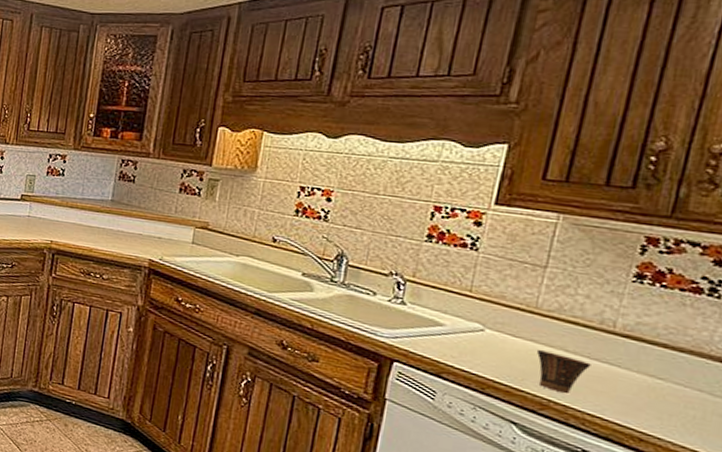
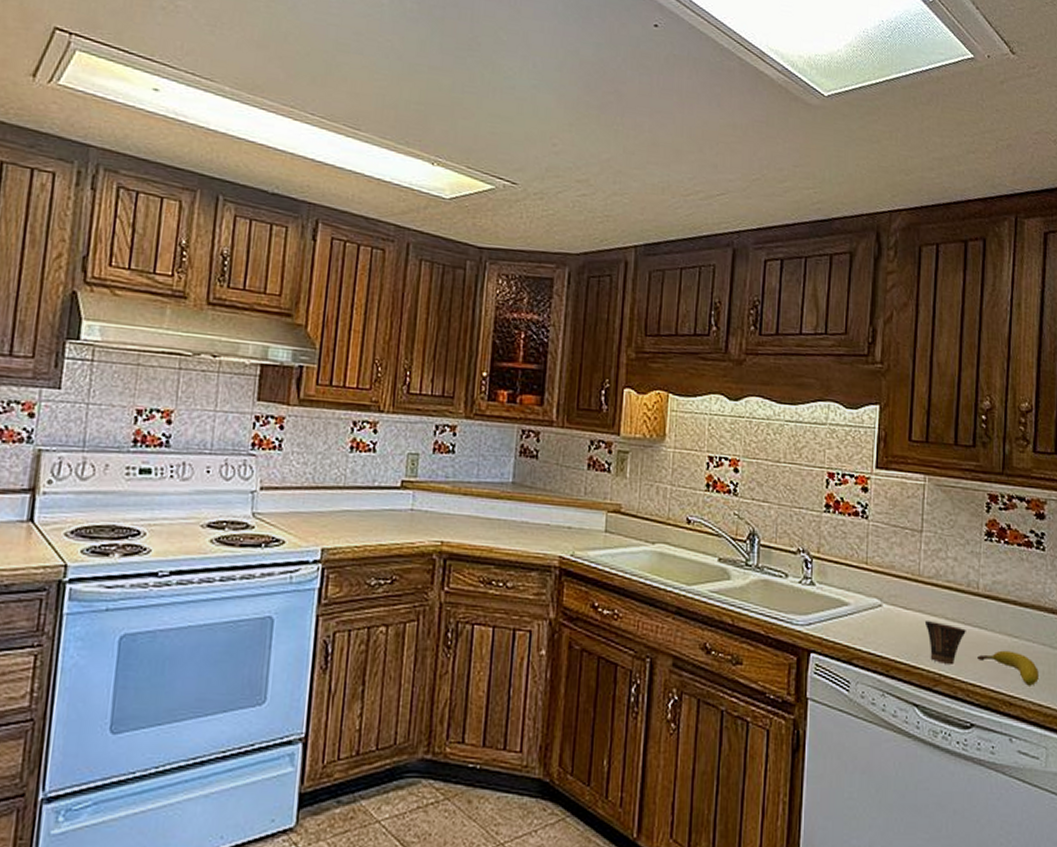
fruit: none [602,388,688,428] -> present [978,650,1039,686]

